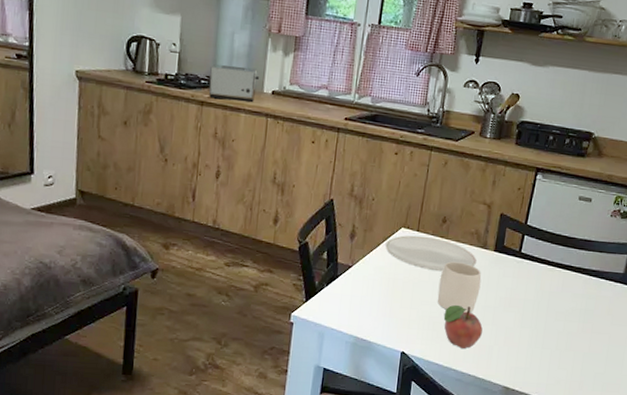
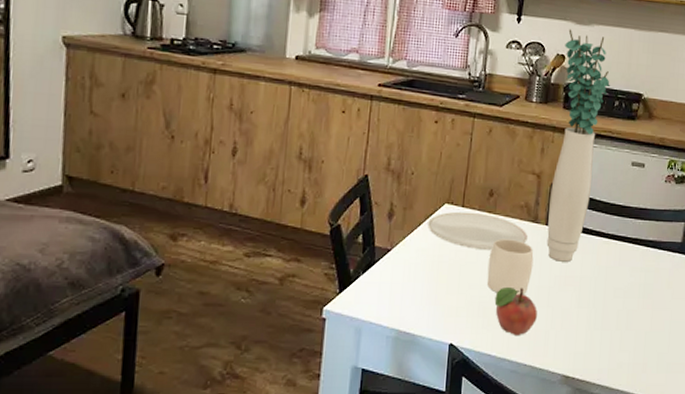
toaster: present [208,63,260,103] -> none [222,26,282,70]
vase: none [494,70,562,286] -> present [546,29,610,262]

